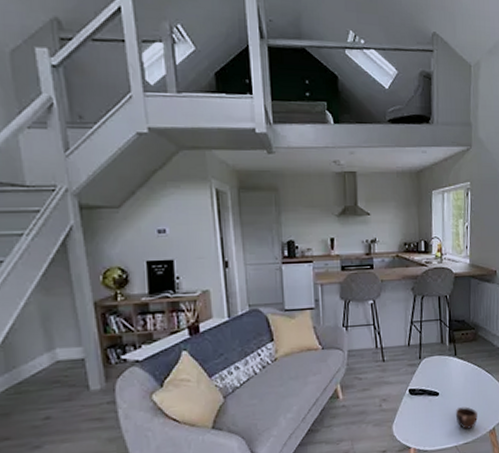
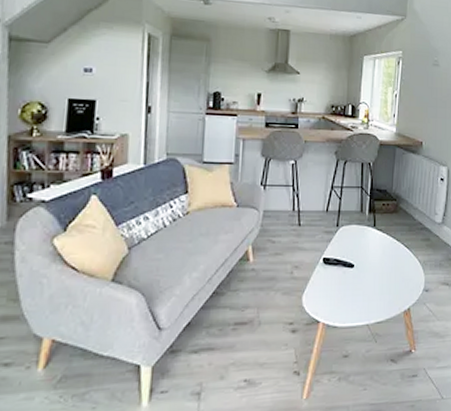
mug: present [455,406,478,430] -> none [369,282,393,307]

